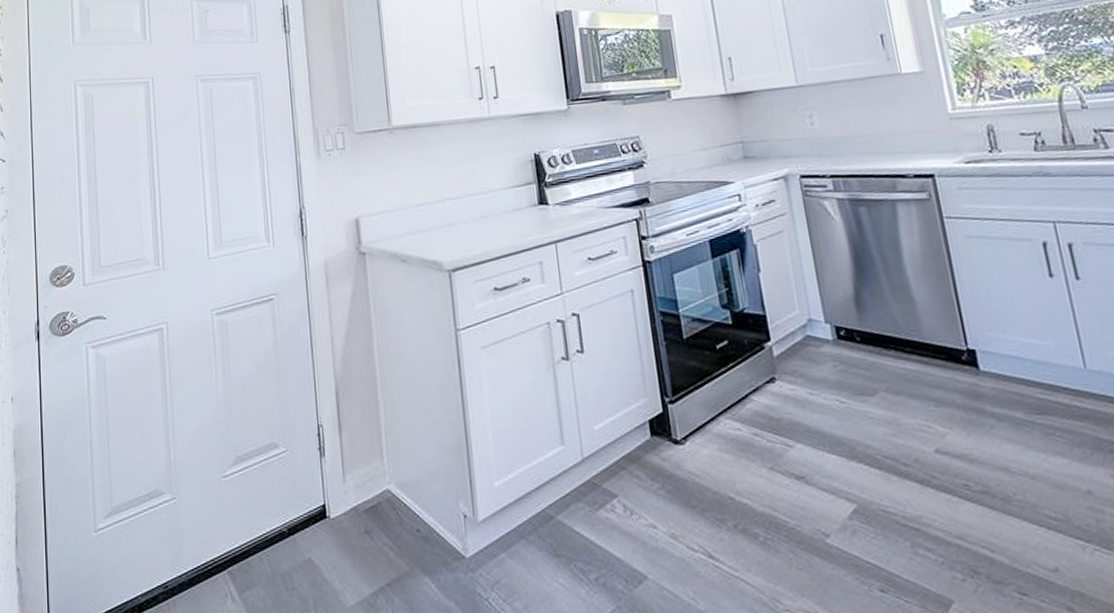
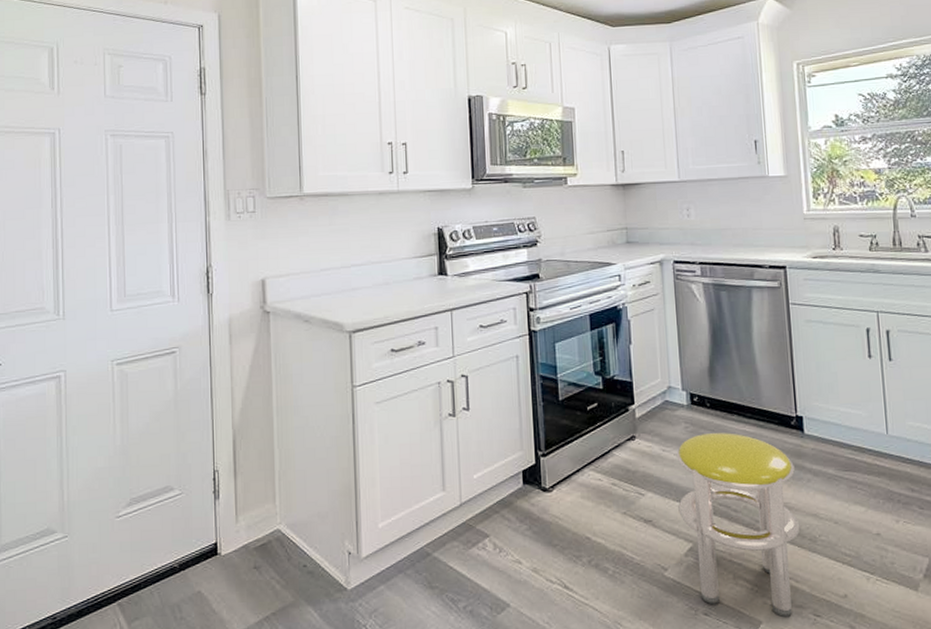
stool: none [826,371,991,596] -> present [676,433,800,618]

